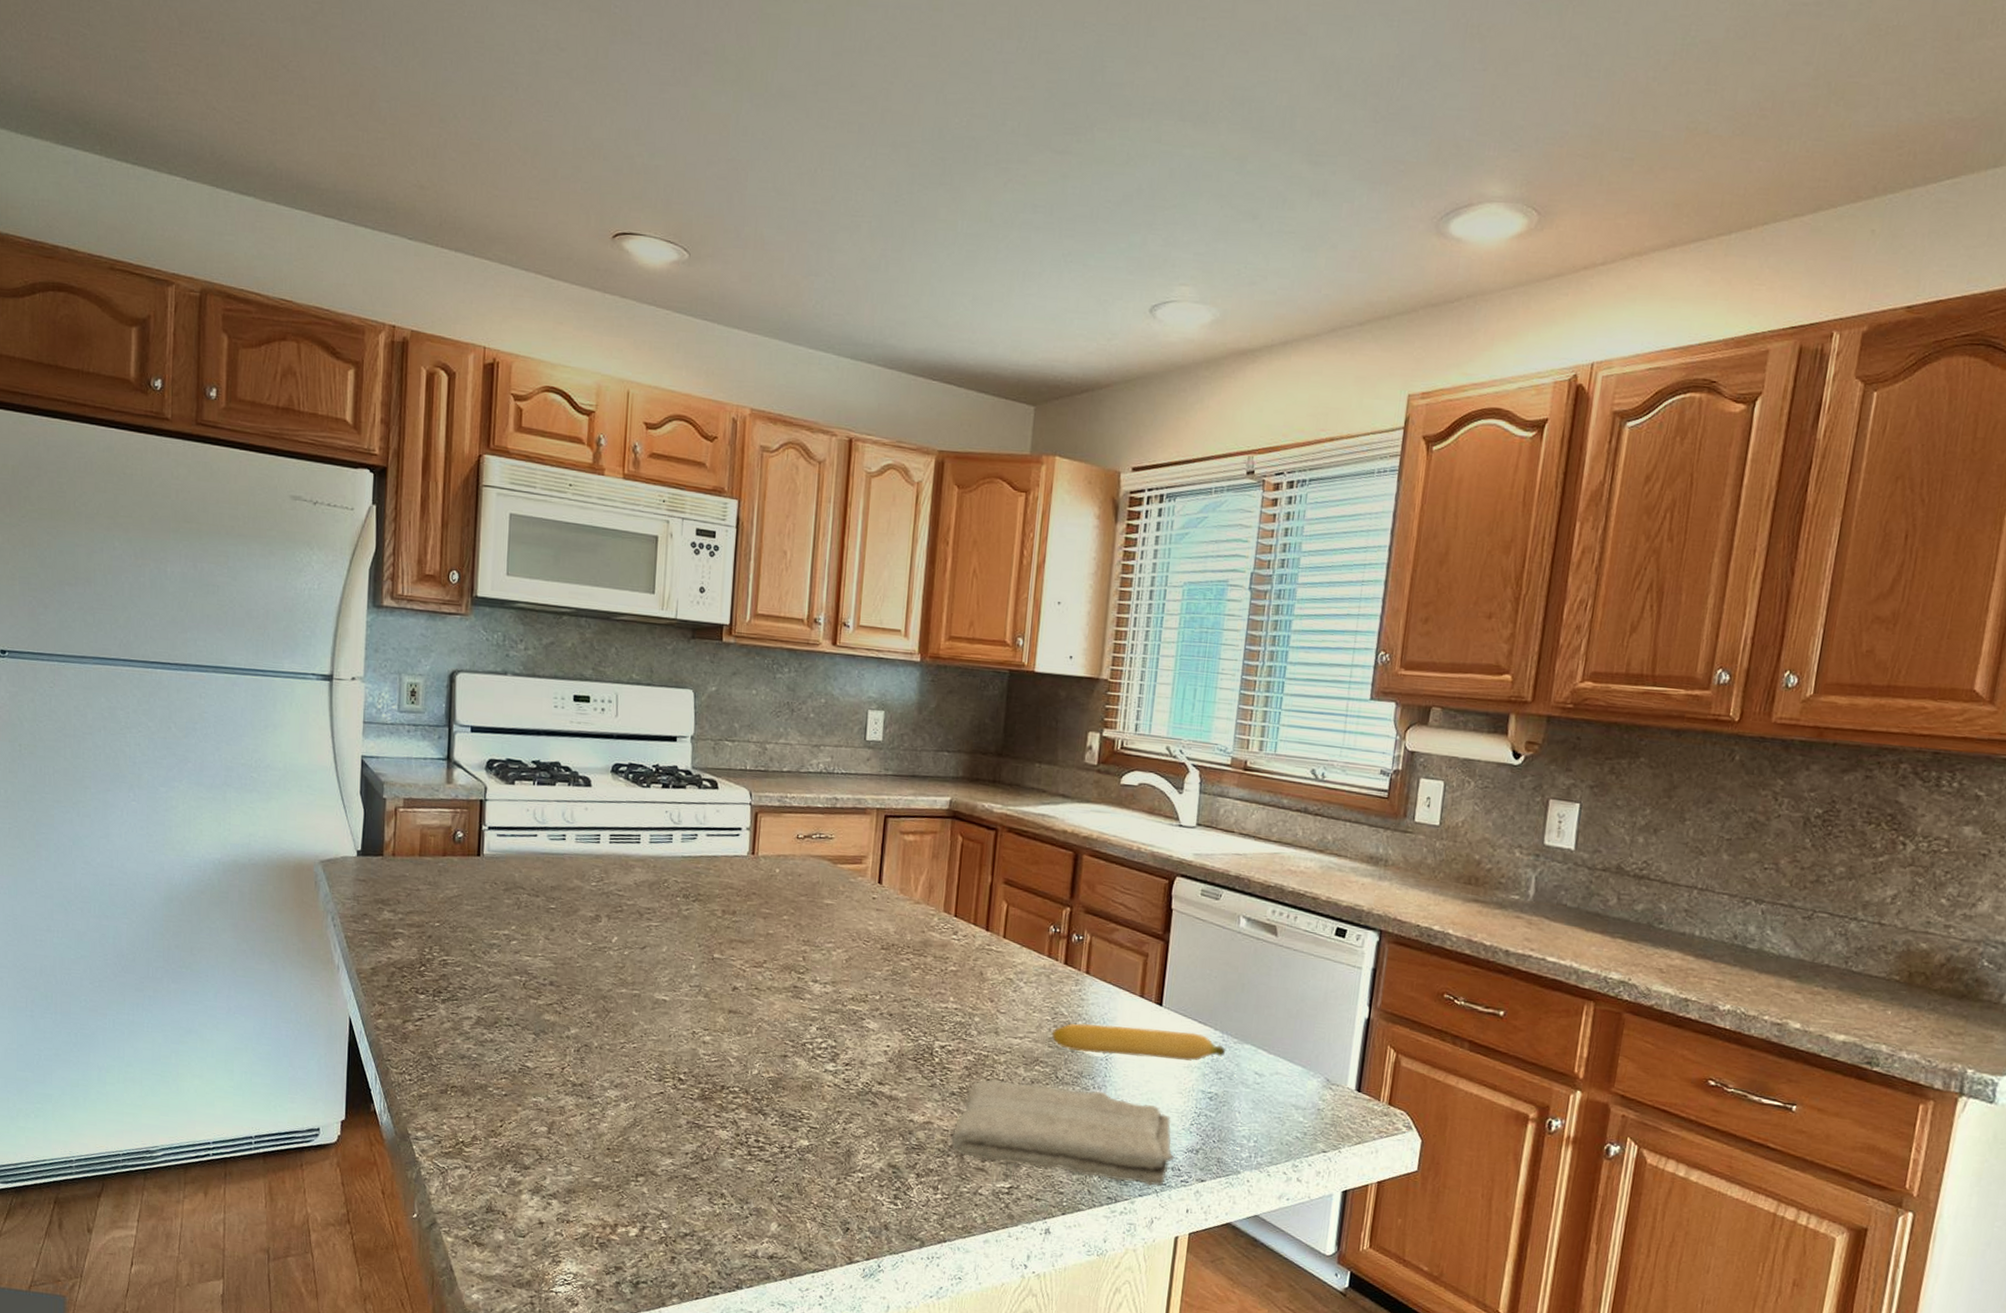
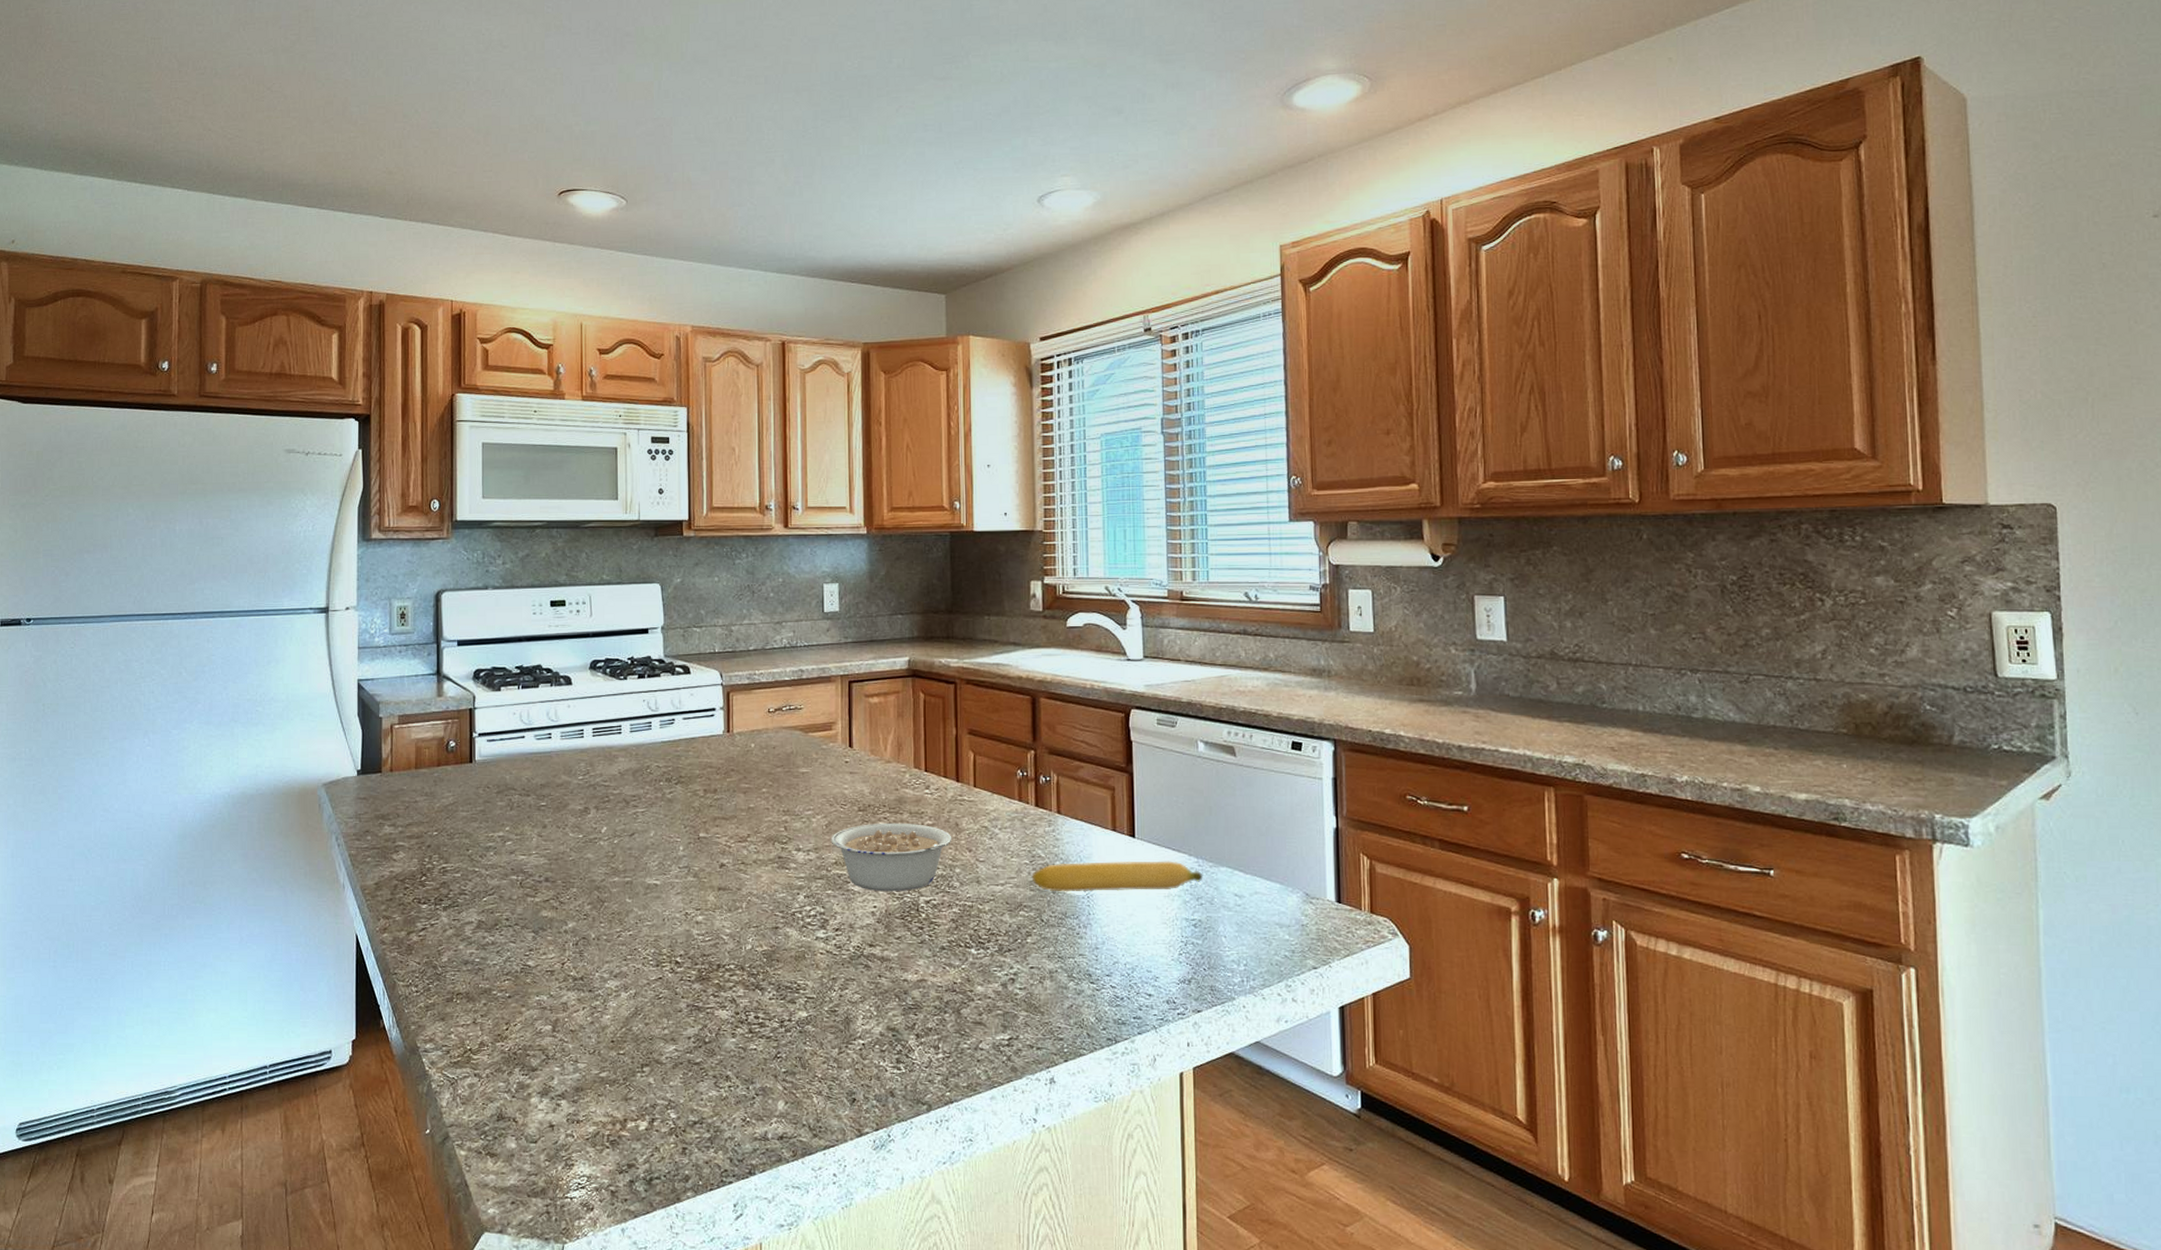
legume: none [849,963,975,1034] -> present [831,822,952,892]
washcloth: present [951,1079,1175,1187] -> none [947,929,1168,1022]

